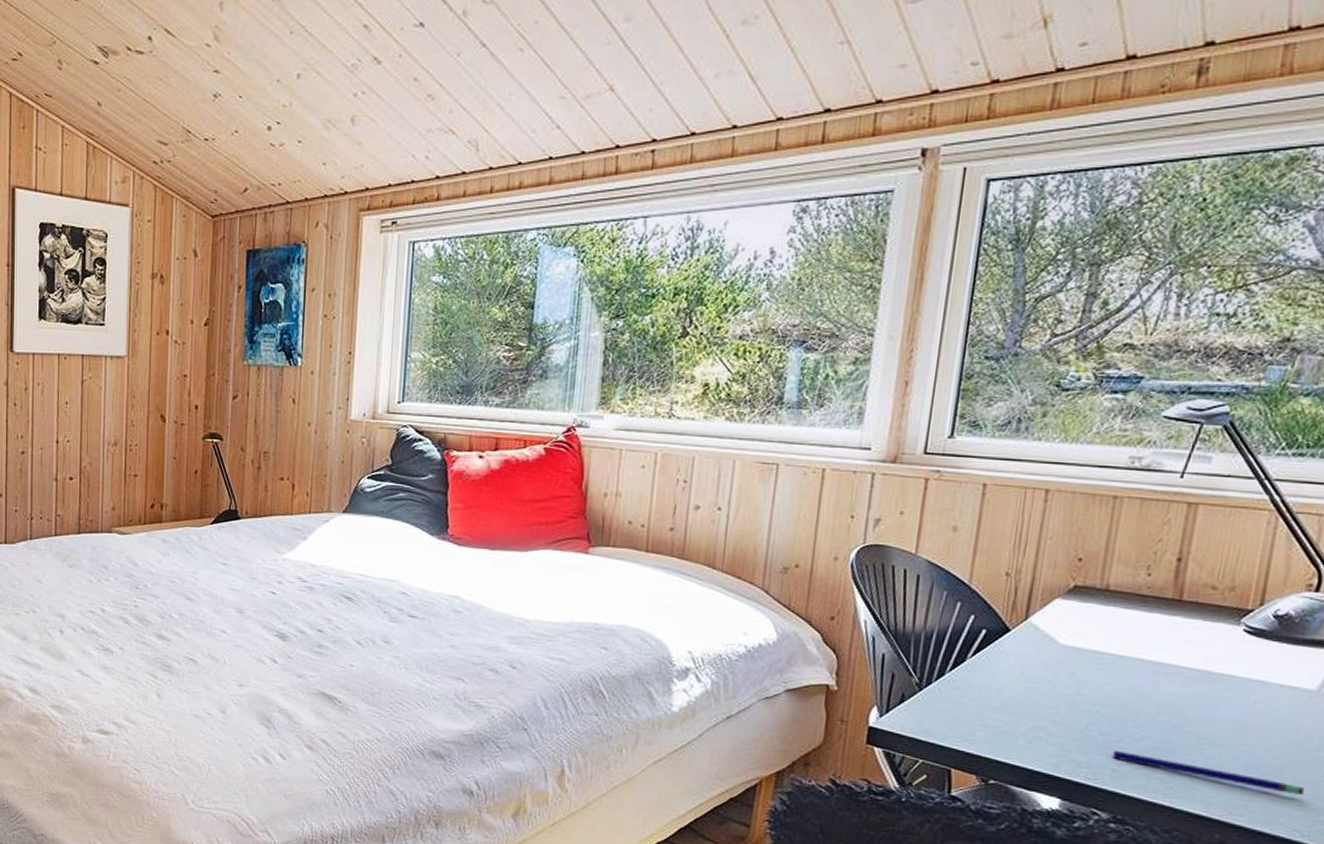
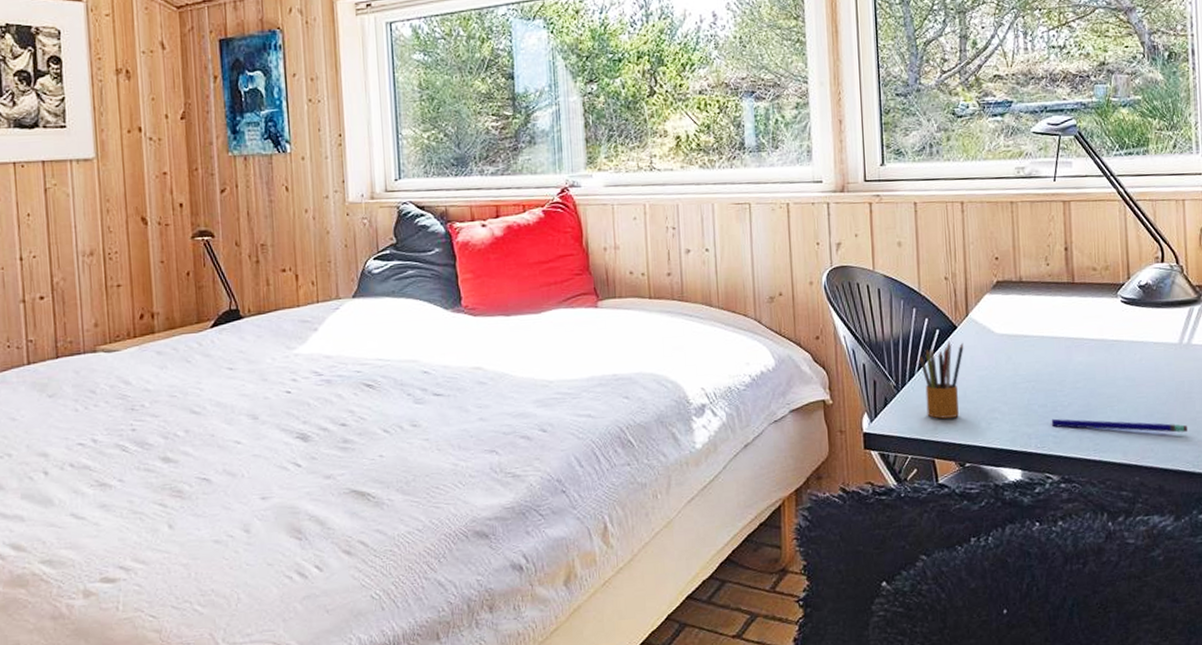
pencil box: none [951,645,1015,729] -> present [920,341,964,419]

